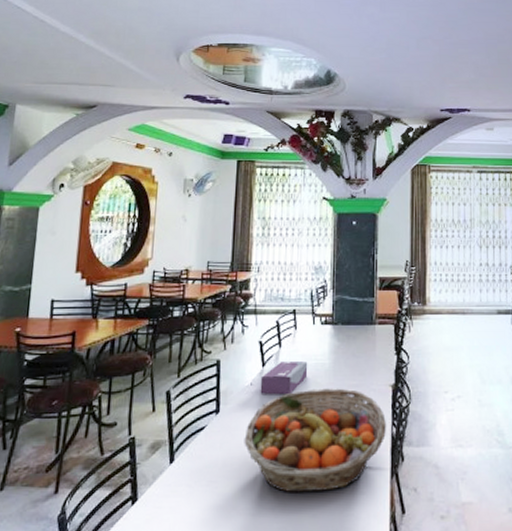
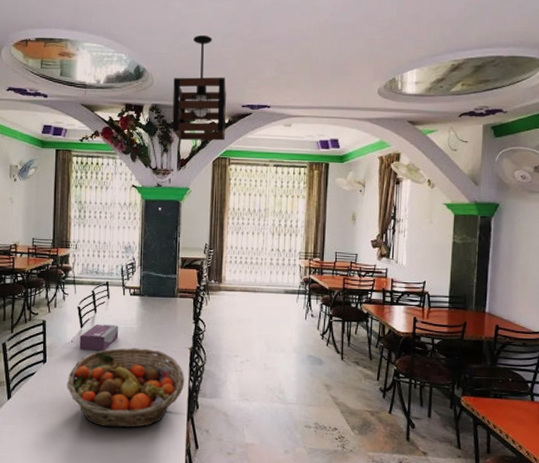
pendant light: none [366,39,424,147] -> present [172,35,226,141]

